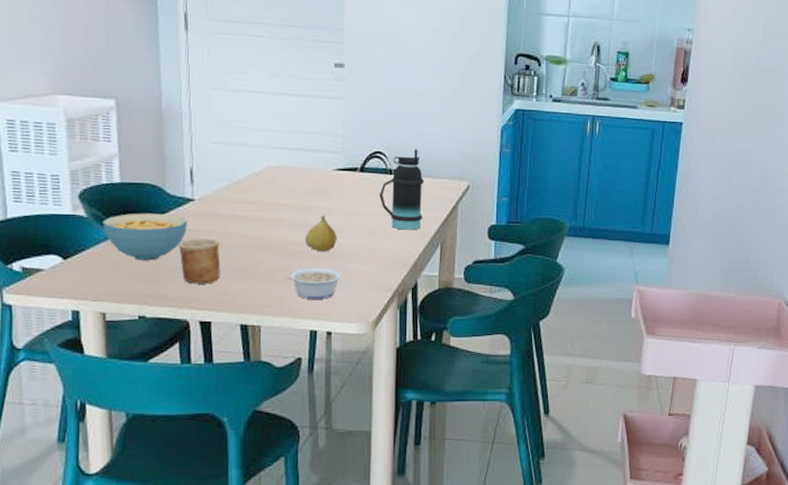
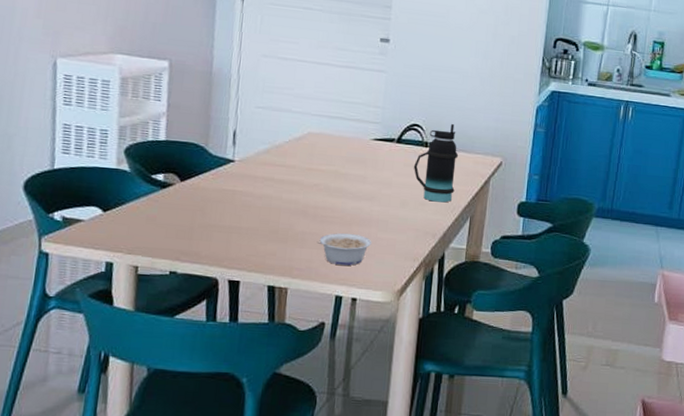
cereal bowl: present [102,213,187,261] -> none [144,171,226,218]
cup: present [177,238,221,284] -> none [214,198,255,244]
fruit: present [304,215,337,252] -> none [337,182,370,219]

